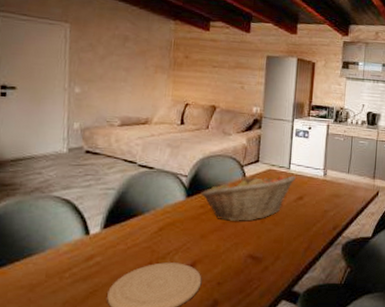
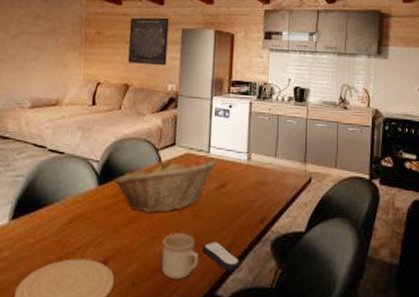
wall art: none [215,43,255,89] -> present [128,17,169,65]
mug: none [244,239,278,279] -> present [161,233,199,280]
remote control: none [281,246,316,271] -> present [202,242,241,271]

